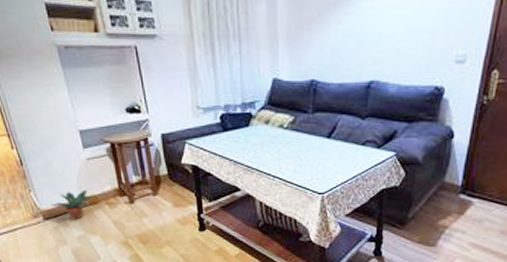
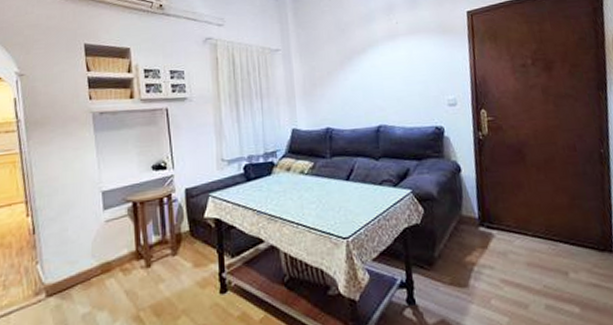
potted plant: present [52,189,94,220] -> none [59,255,107,294]

